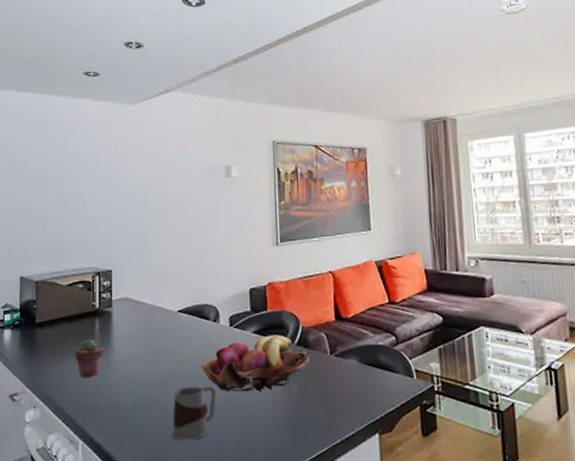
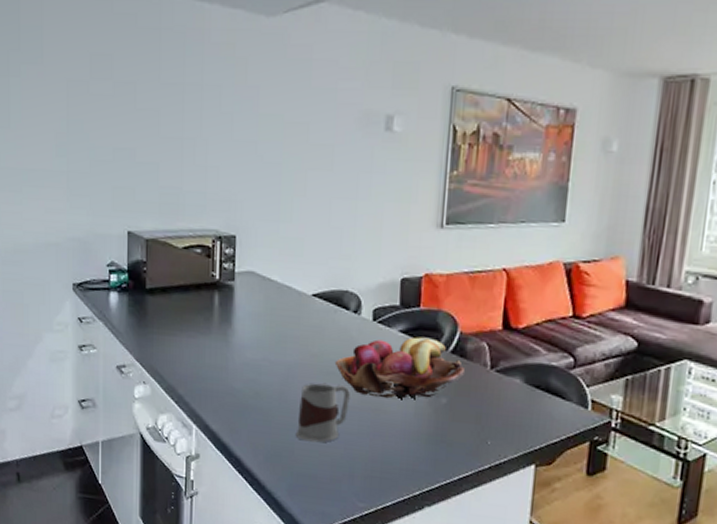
potted succulent: present [75,338,104,377] -> none [190,314,224,358]

